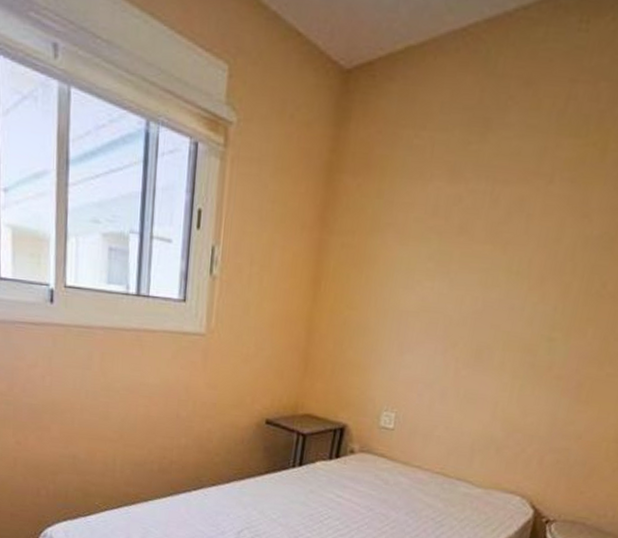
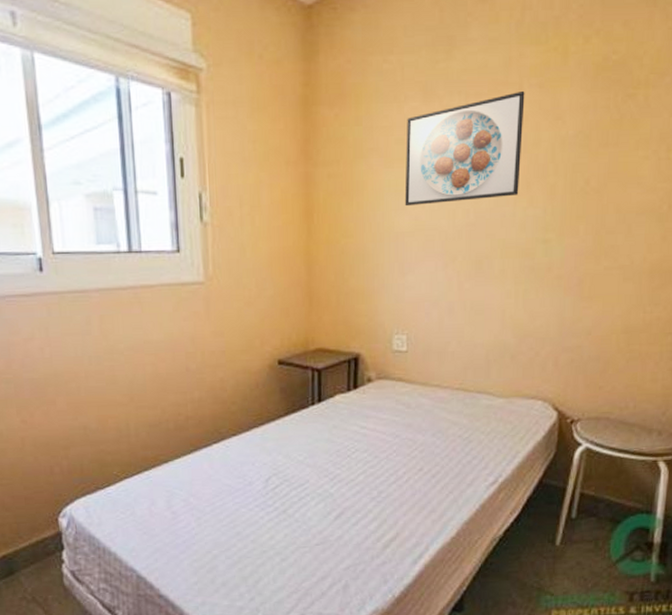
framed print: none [414,183,555,290] -> present [405,90,525,207]

